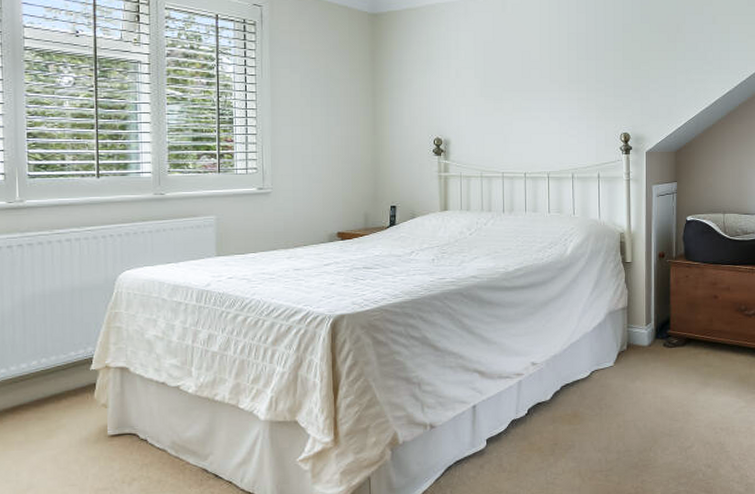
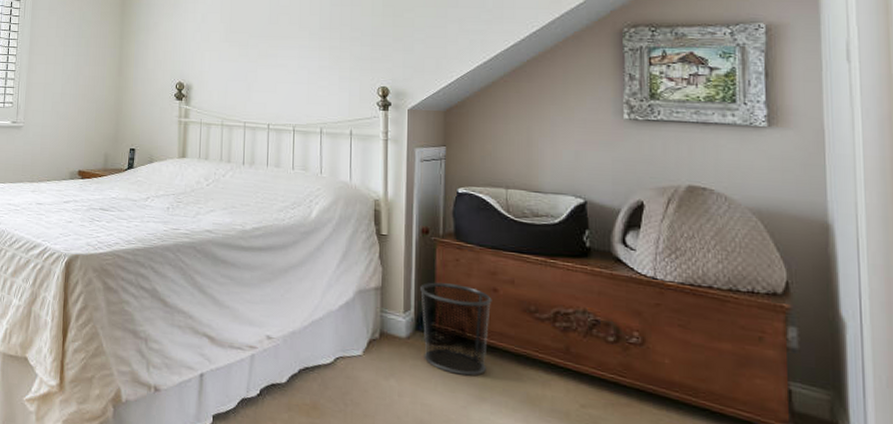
waste bin: none [657,296,714,369] -> present [419,282,492,376]

